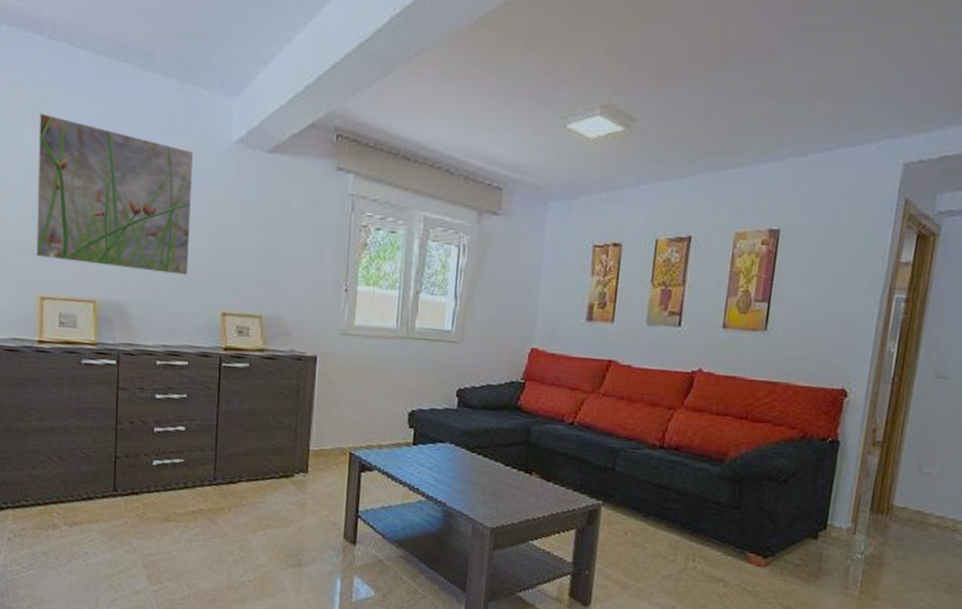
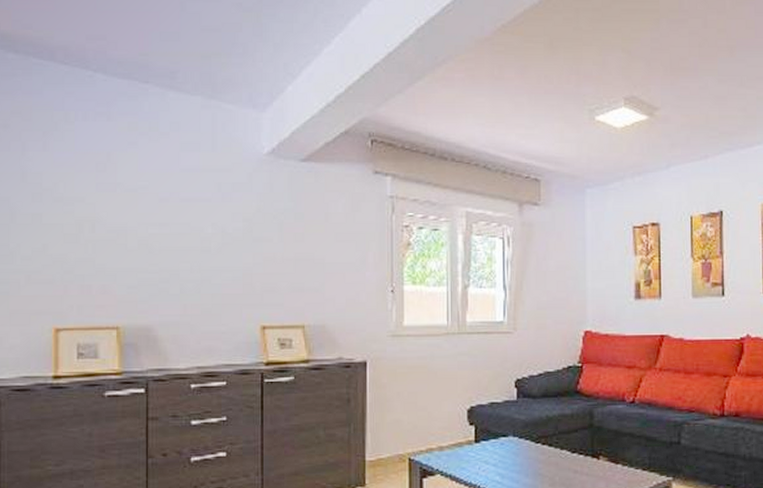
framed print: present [36,113,194,275] -> none [50,138,223,291]

